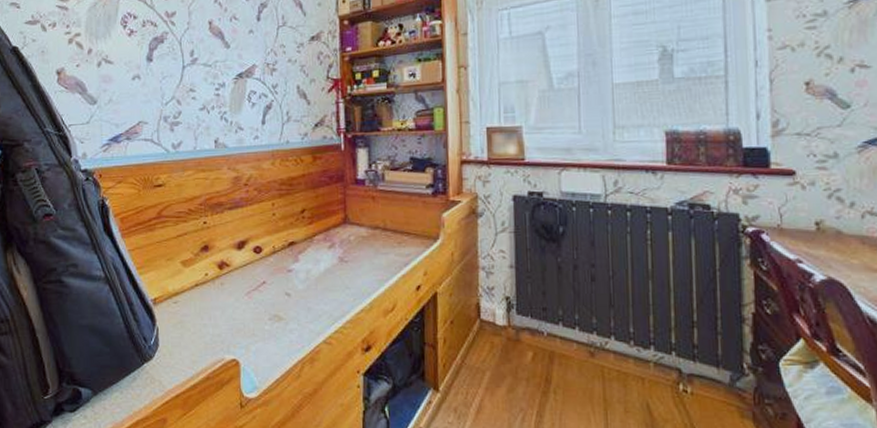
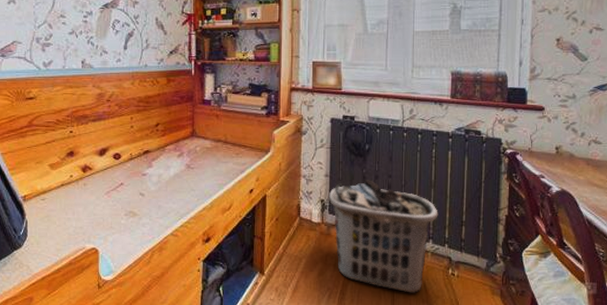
clothes hamper: none [515,271,660,415] -> present [328,180,439,293]

